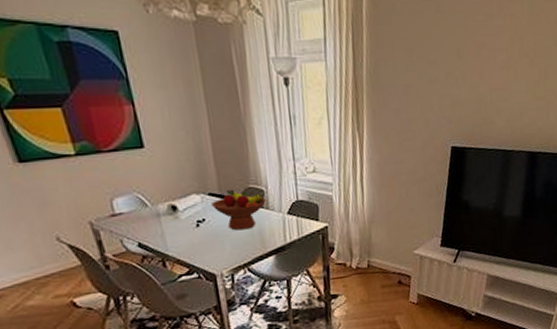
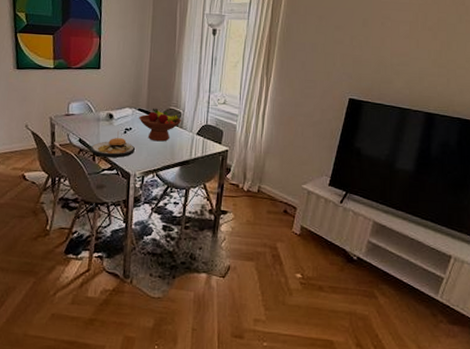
plate: none [157,225,215,261] -> present [91,131,135,158]

